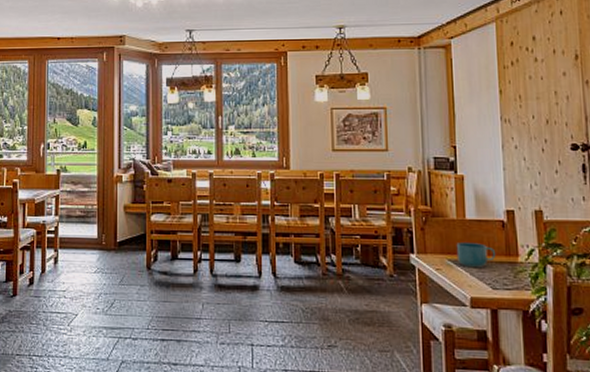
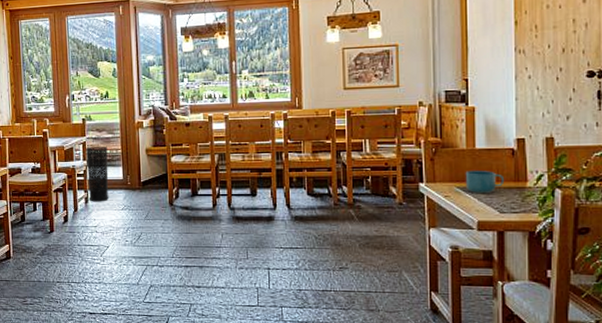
umbrella stand: none [58,200,82,263] -> present [85,146,109,202]

